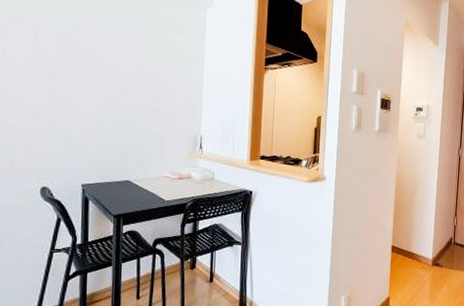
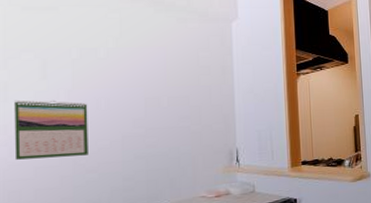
calendar: none [9,66,72,125] -> present [14,99,88,160]

